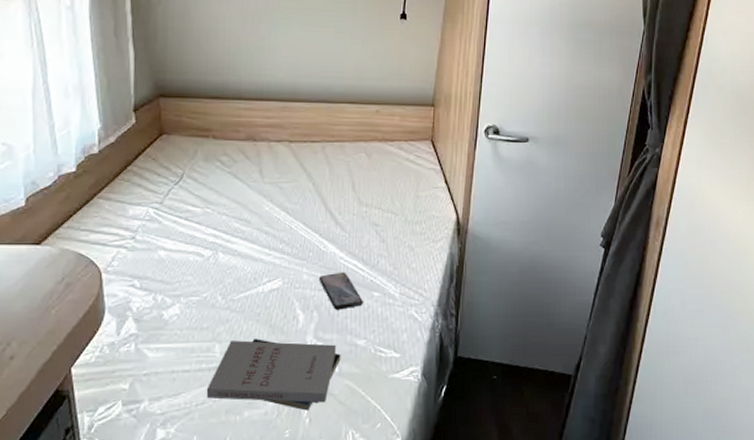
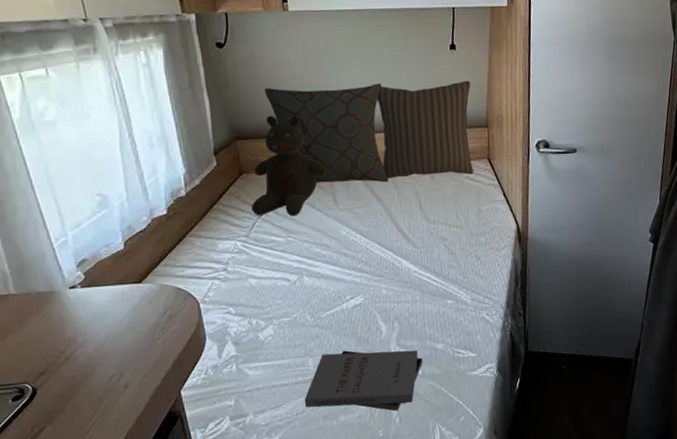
teddy bear: none [169,73,255,186] -> present [252,115,327,217]
pillow: none [195,44,323,157] -> present [264,83,389,183]
pillow: none [316,52,420,156] -> present [376,80,474,179]
smartphone: present [318,272,364,310] -> none [396,284,440,319]

